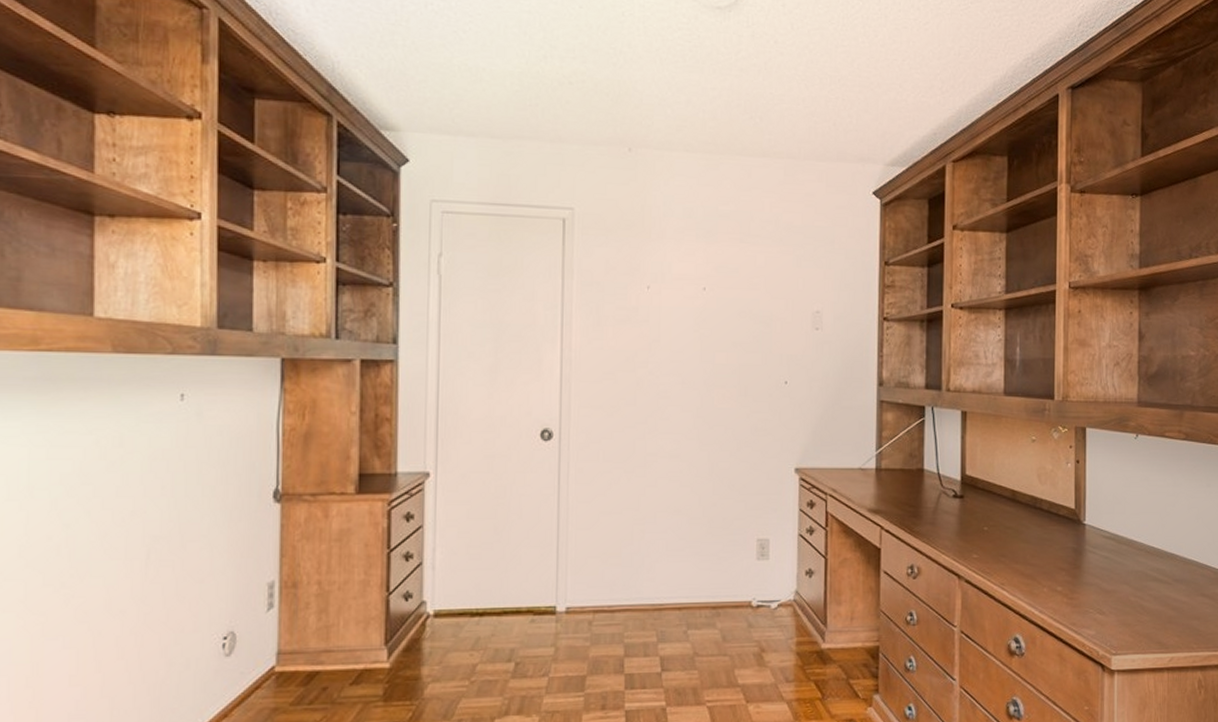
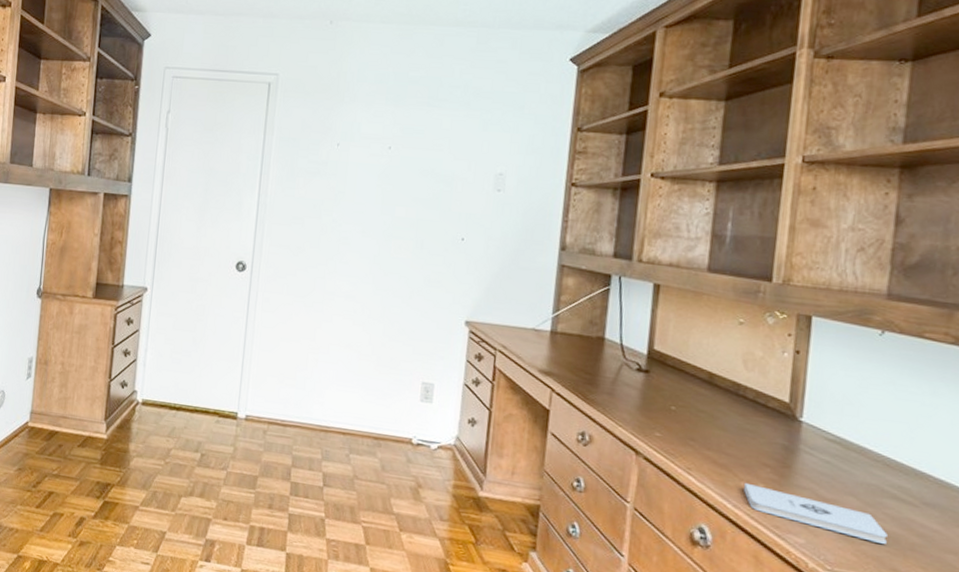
notepad: none [1046,588,1152,622] -> present [743,482,887,544]

